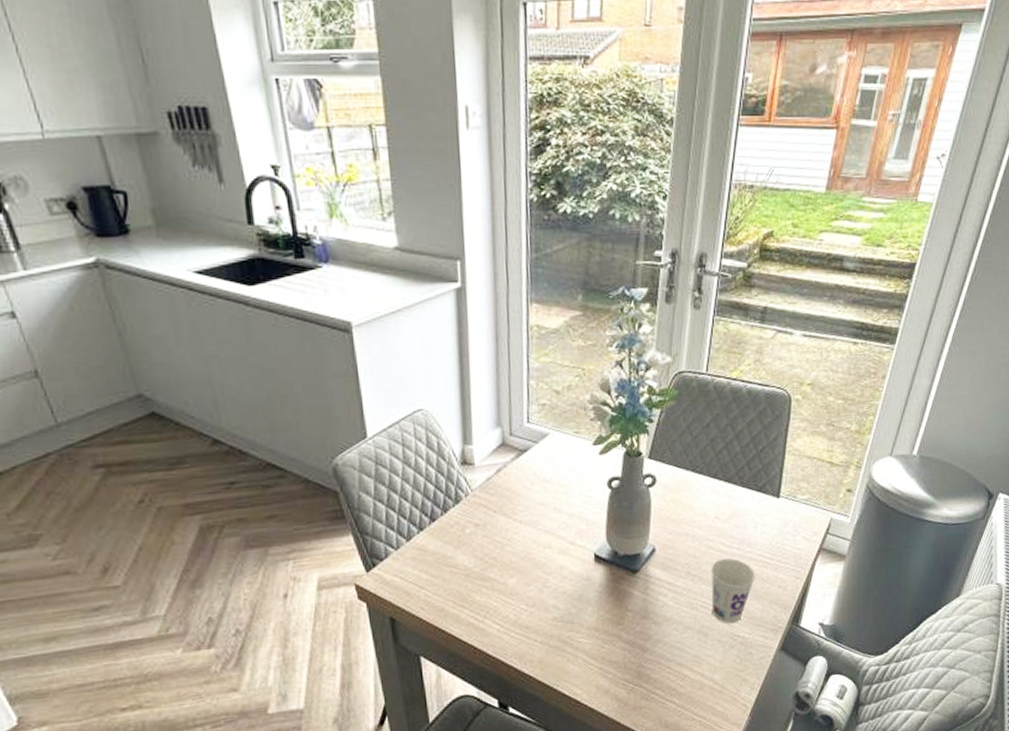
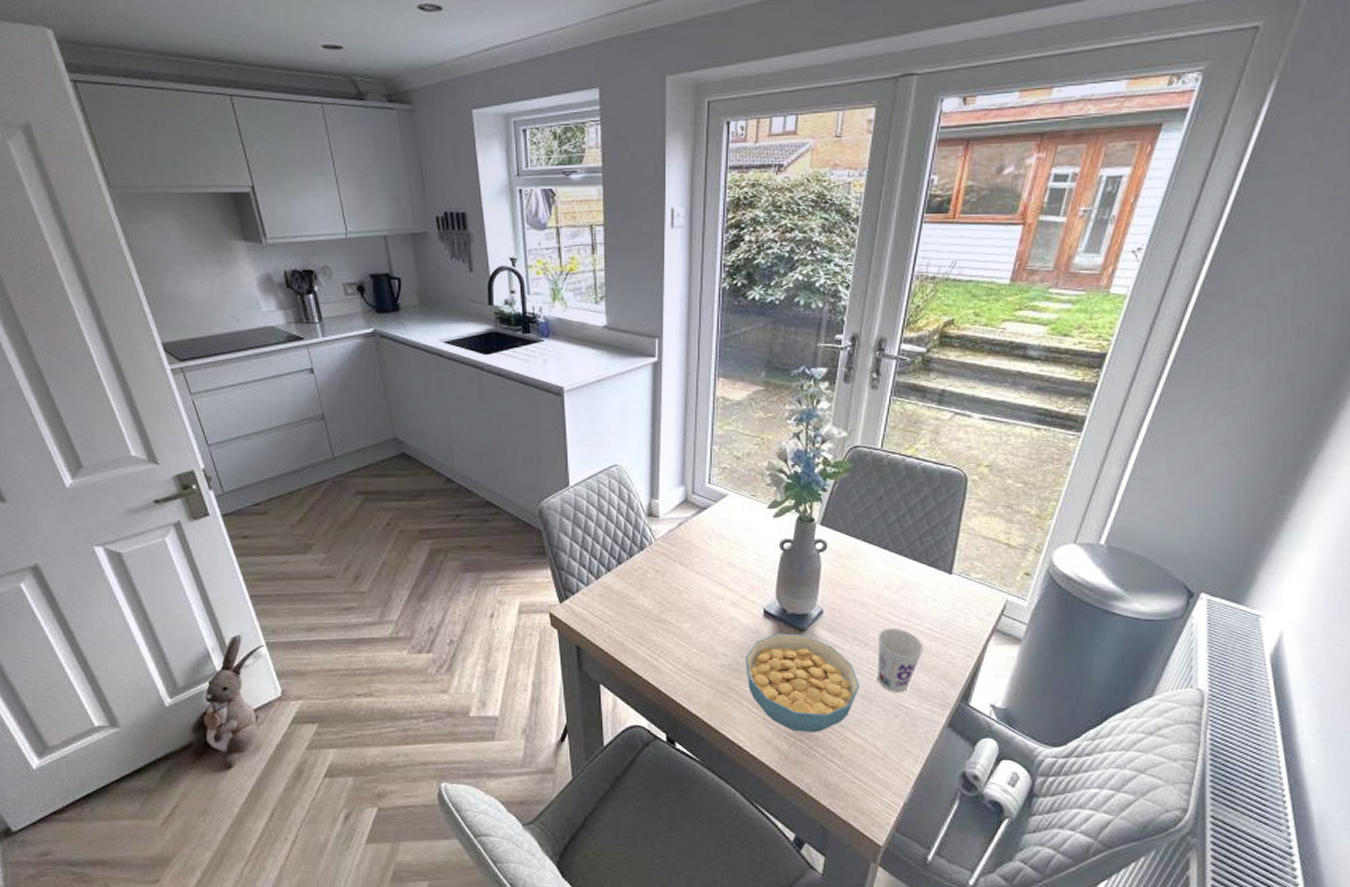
cereal bowl: none [578,575,695,677] -> present [746,633,860,732]

